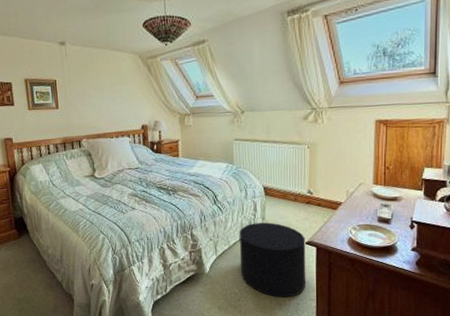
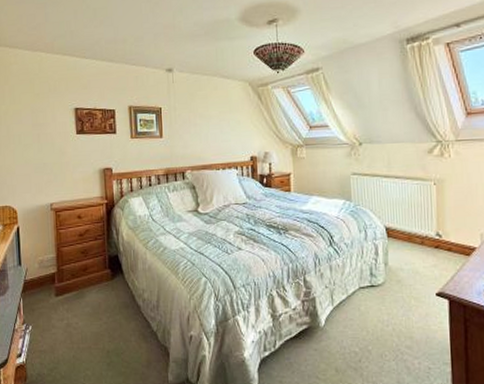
stool: present [240,222,306,298] -> none [359,269,439,360]

